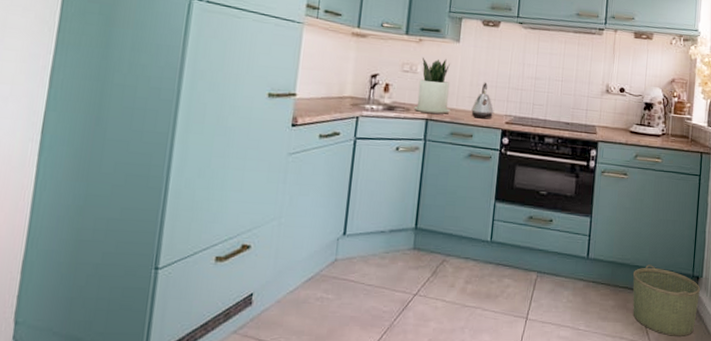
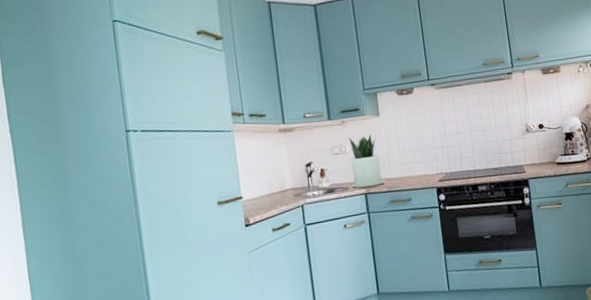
kettle: present [471,82,495,119] -> none [404,147,426,183]

